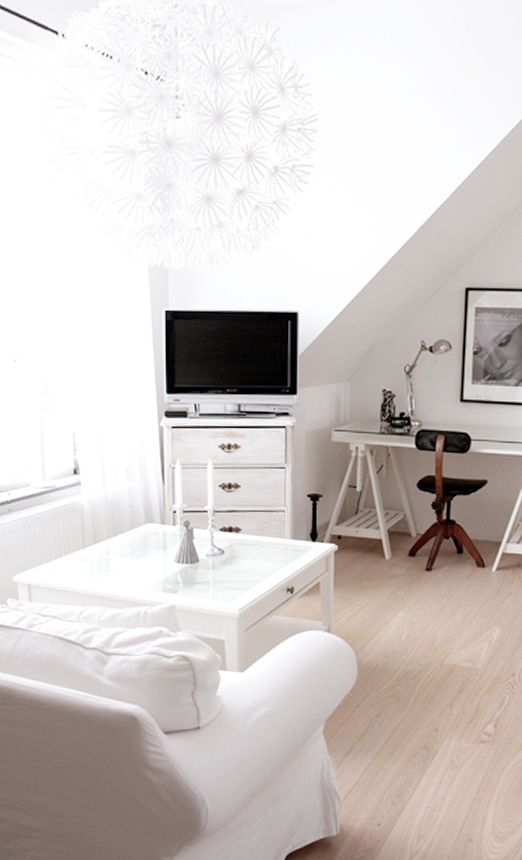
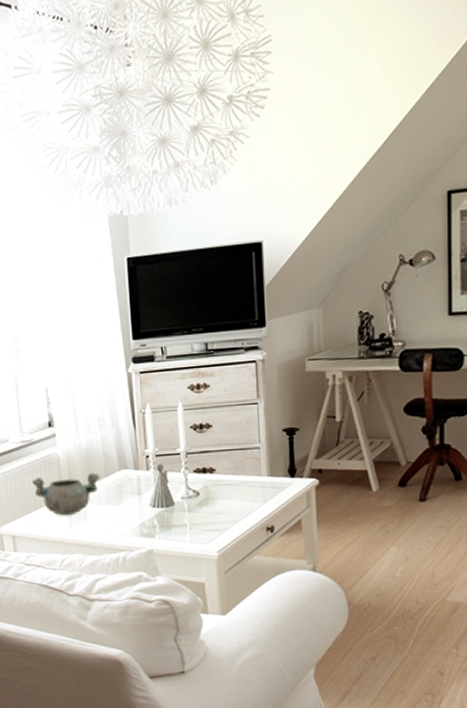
decorative bowl: none [53,524,125,567] -> present [32,473,100,516]

